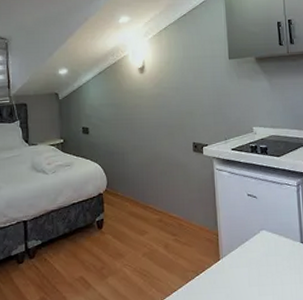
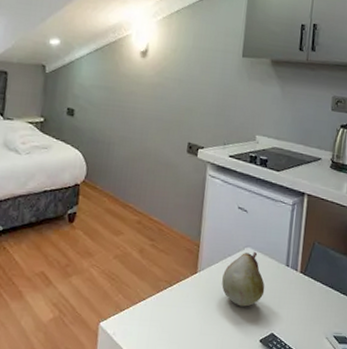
fruit: none [244,233,285,286] -> present [222,251,265,307]

